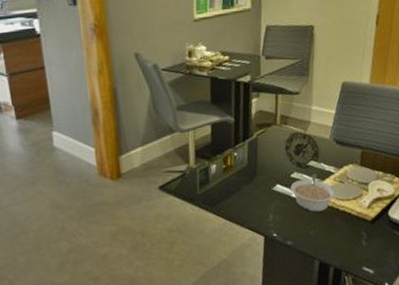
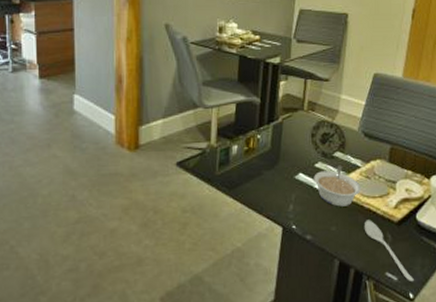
spoon: none [340,221,389,273] -> present [364,220,414,281]

